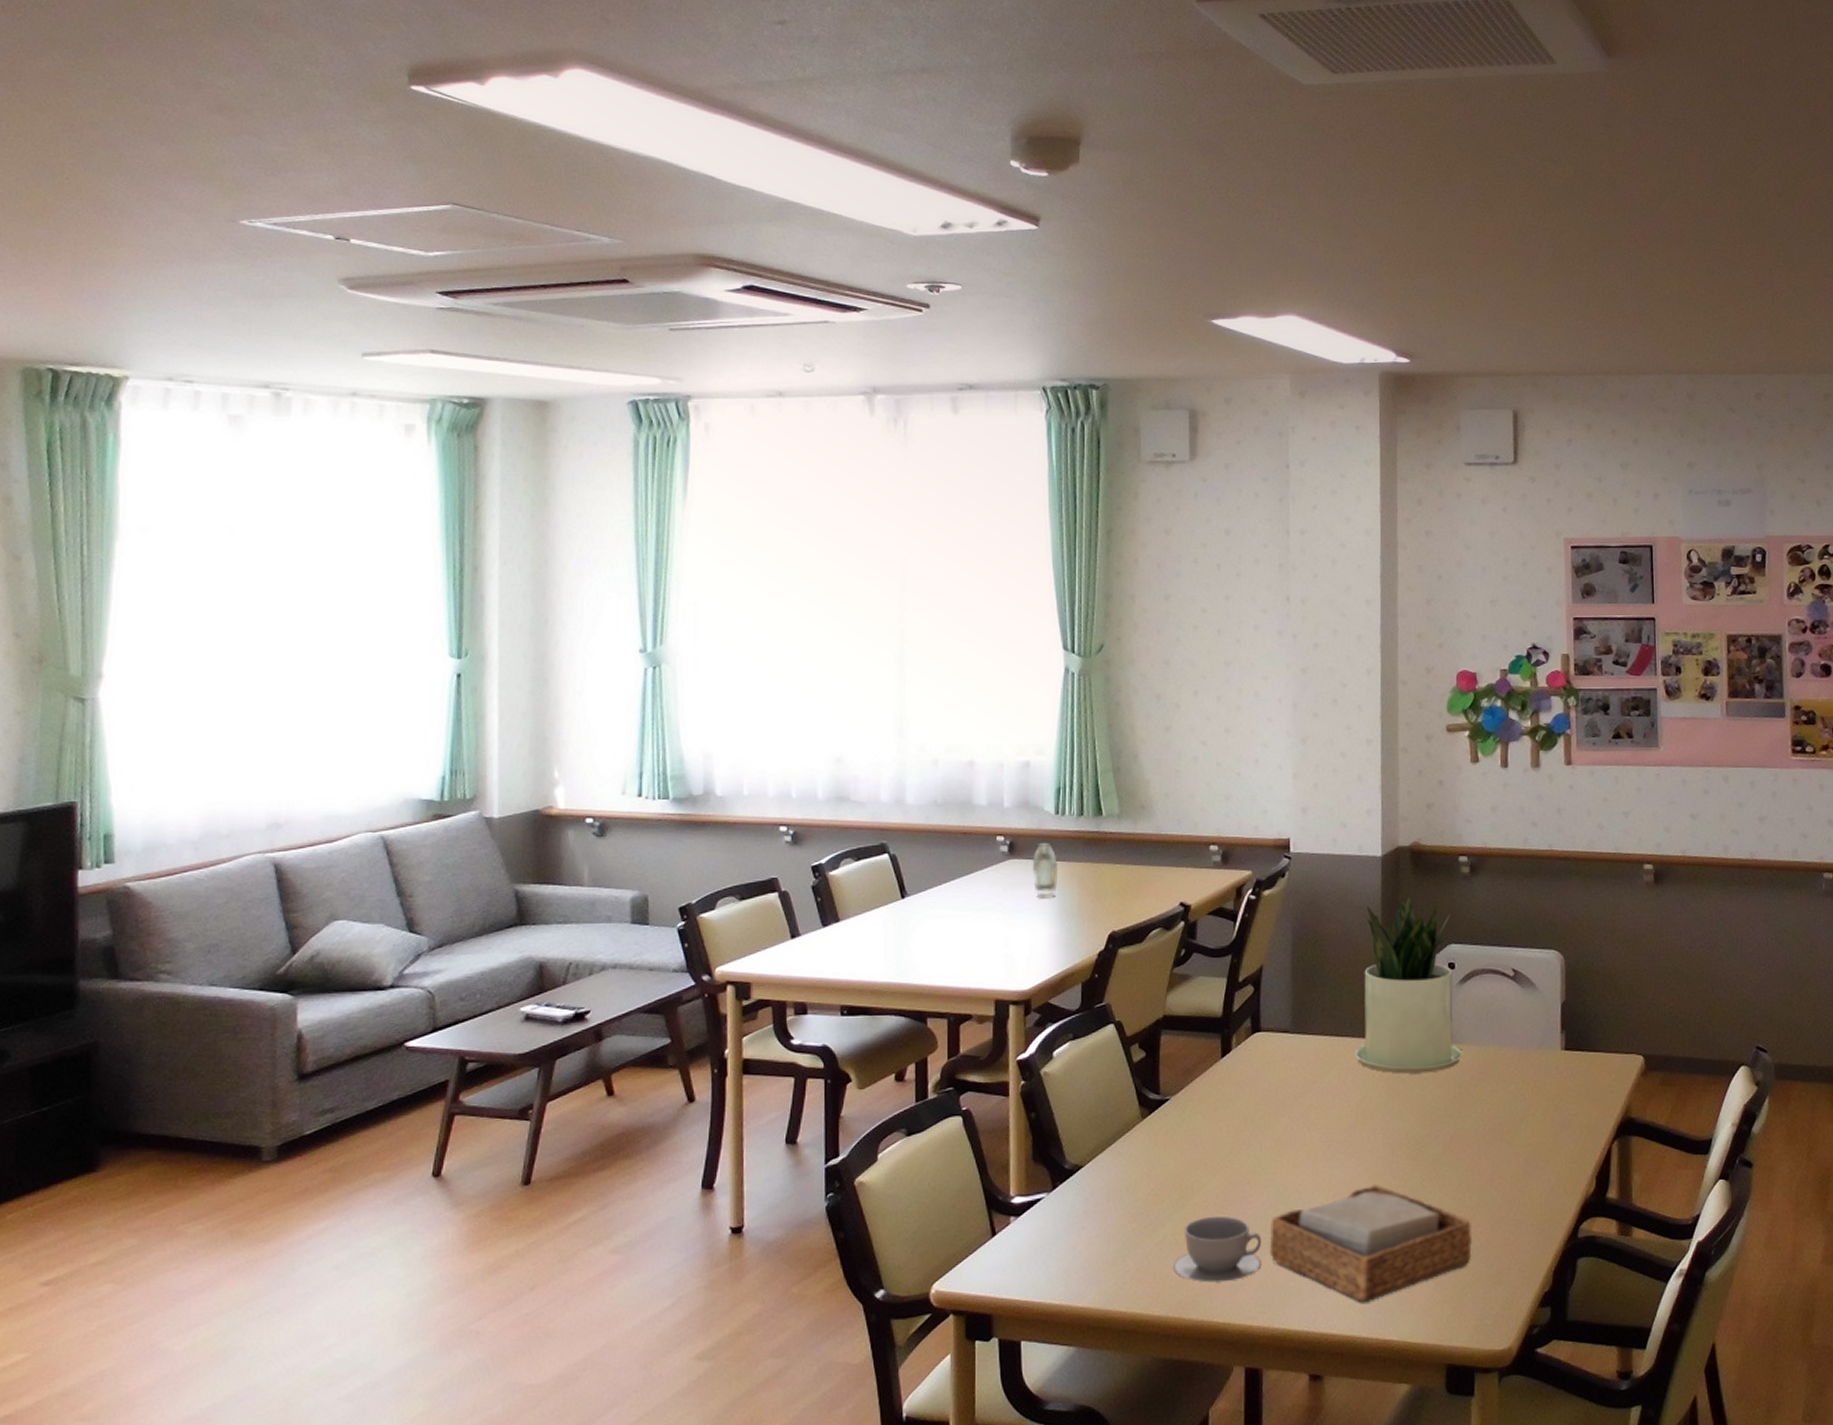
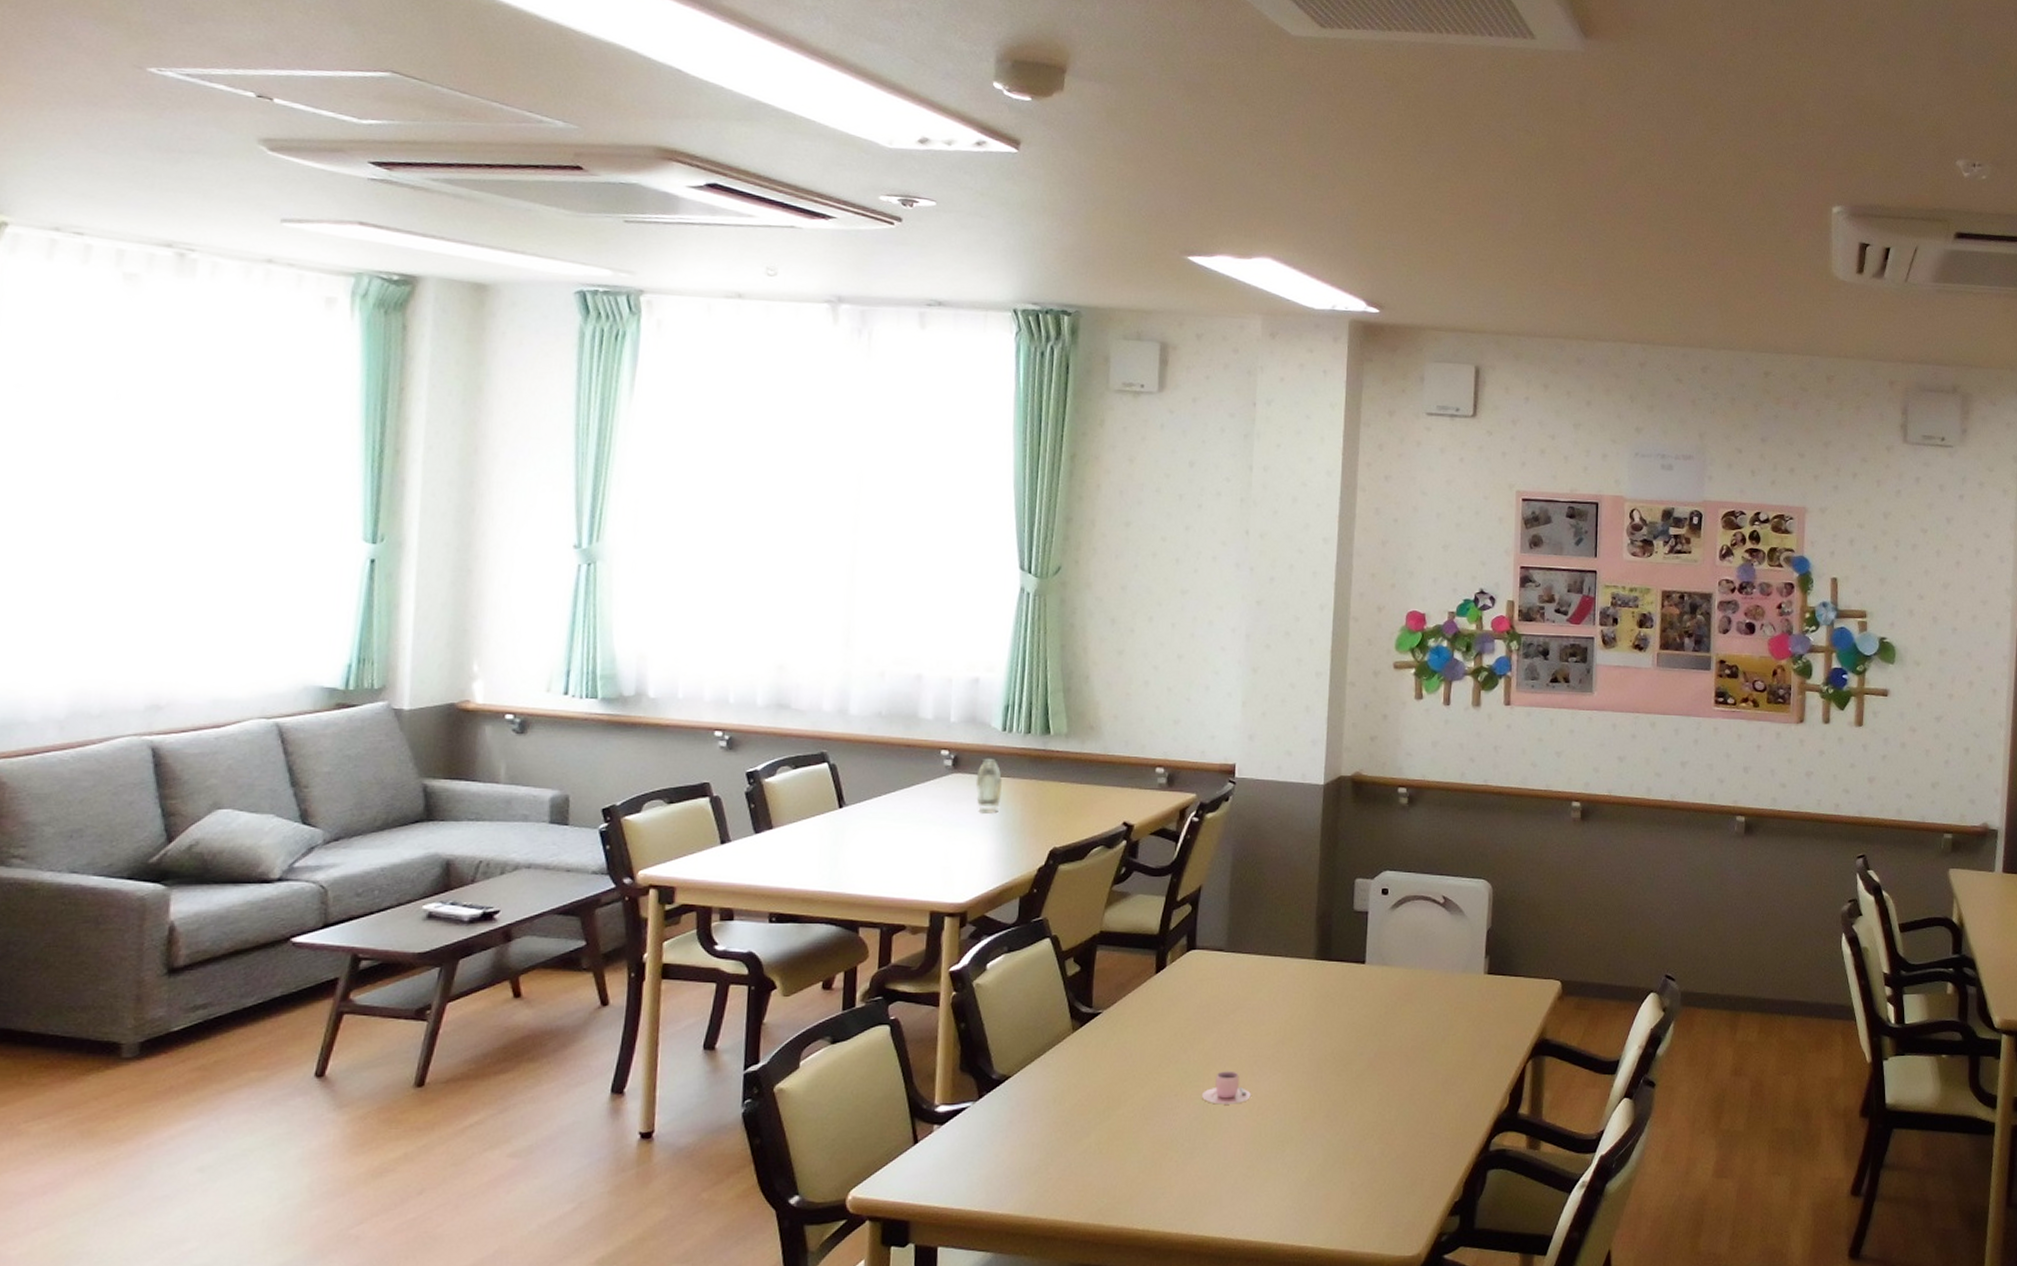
teacup: present [1174,1215,1262,1283] -> none [1096,1126,1186,1191]
napkin holder: present [1269,1183,1472,1303] -> none [1192,1097,1389,1211]
teacup: none [1276,1157,1325,1192] -> present [1202,1071,1251,1105]
planter: present [1354,897,1463,1074] -> none [1286,825,1391,993]

